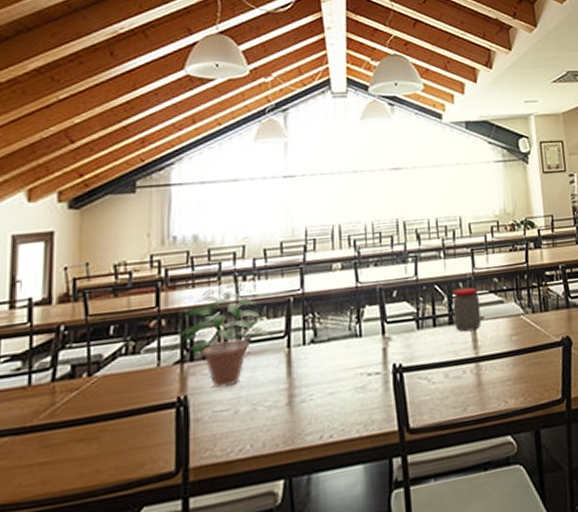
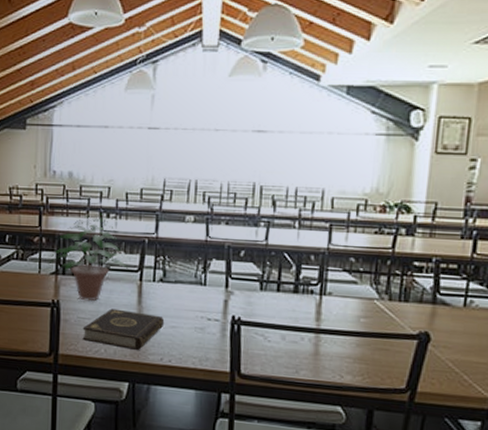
book: none [220,384,321,441] -> present [82,308,165,351]
jar: present [452,287,481,332] -> none [299,260,331,304]

